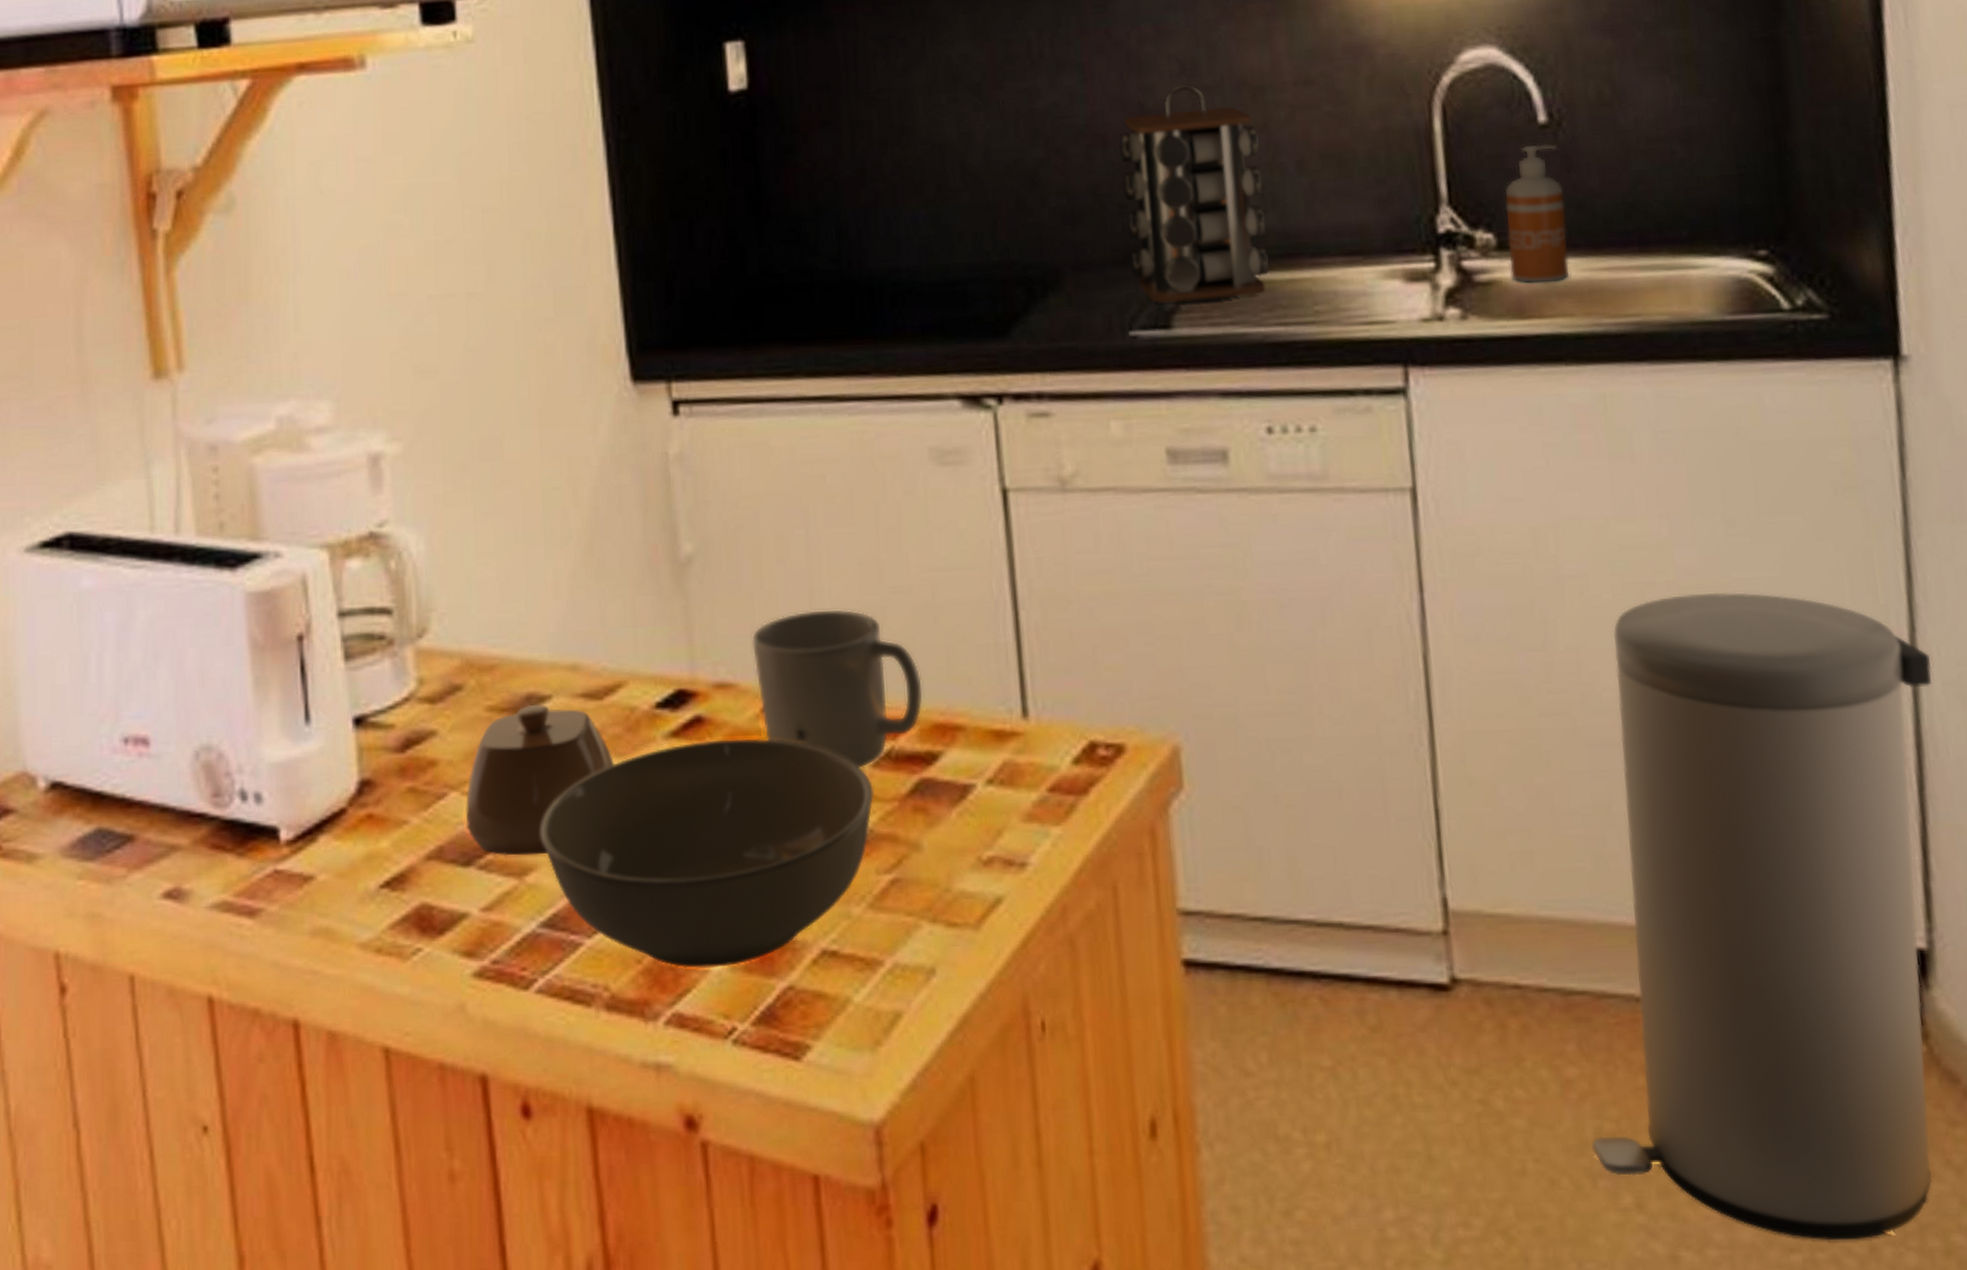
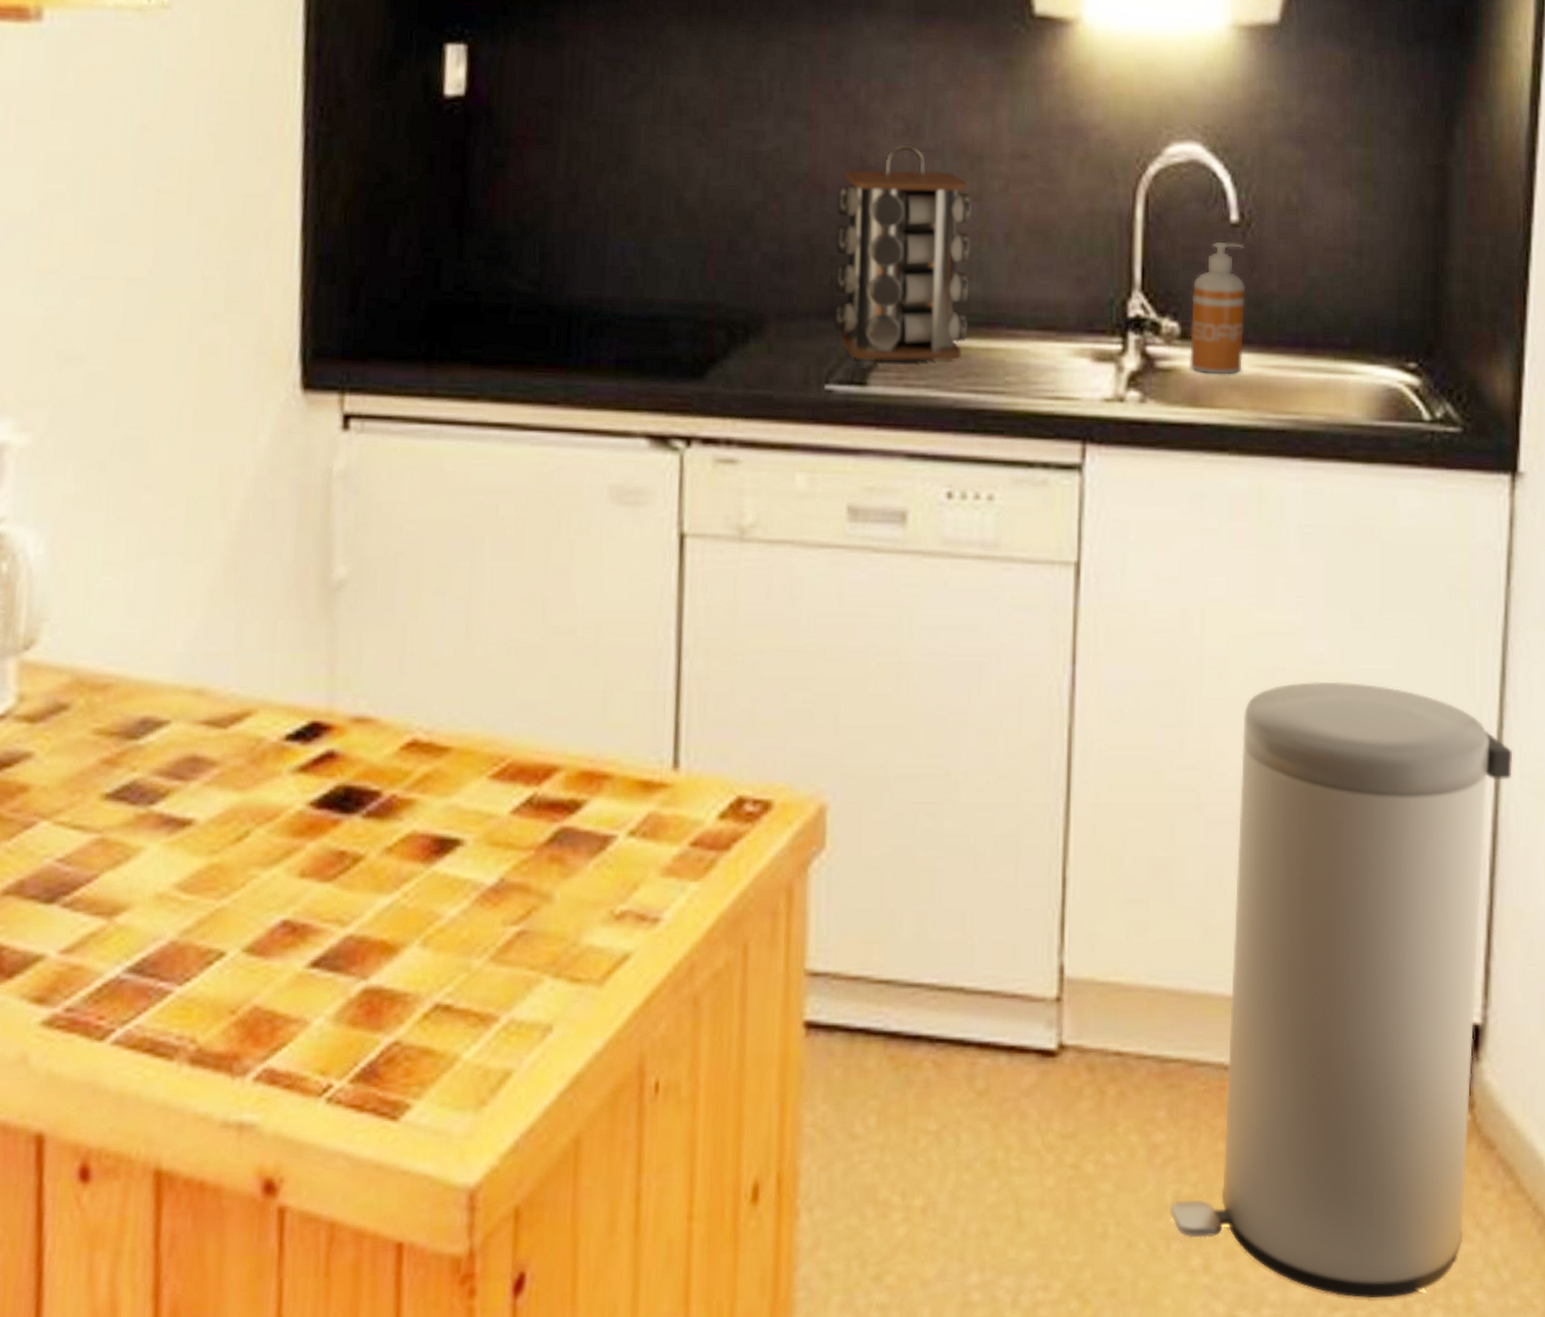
sugar bowl: present [465,705,615,856] -> none [54,730,233,895]
bowl: present [540,738,875,969] -> none [138,777,511,1021]
mug: present [751,608,924,768] -> none [397,645,575,814]

